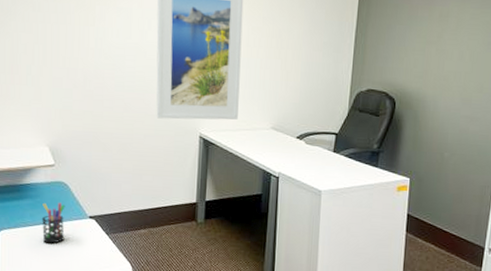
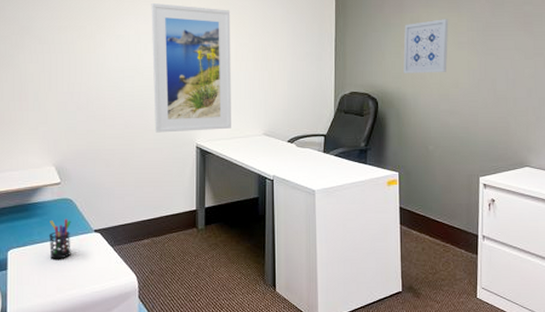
wall art: none [426,15,481,75] -> present [403,19,449,74]

